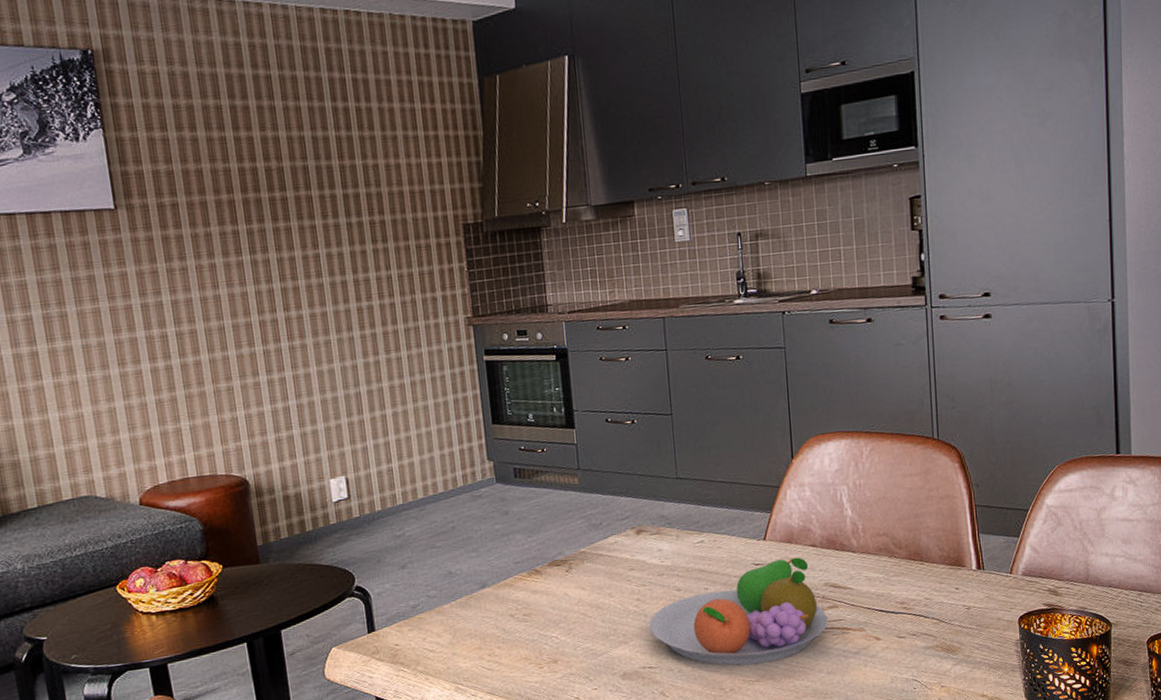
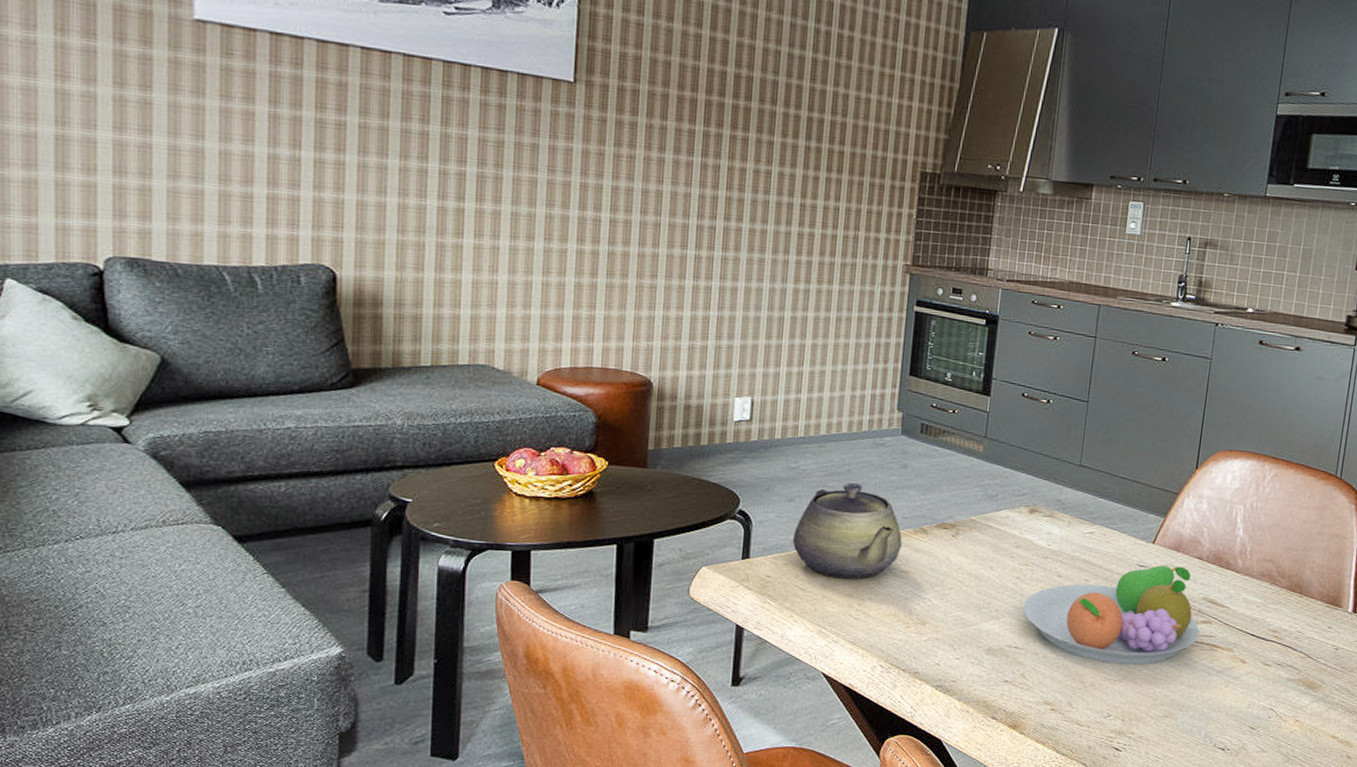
teapot: none [412,538,519,634] -> present [792,482,902,579]

